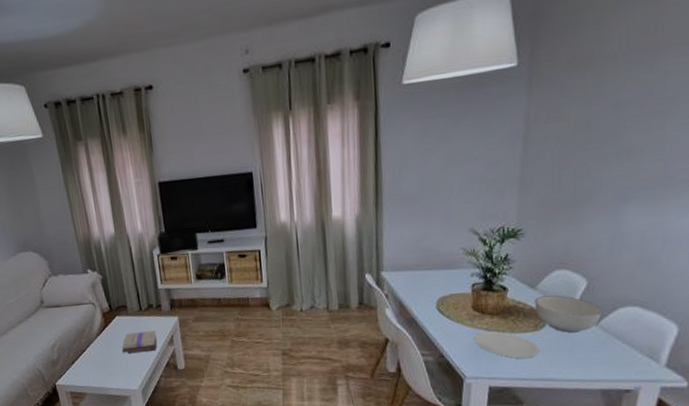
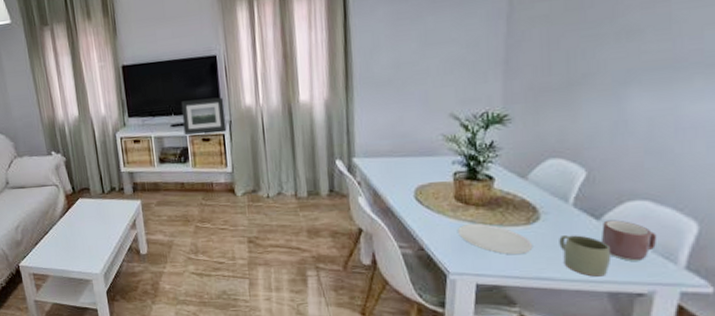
books: present [122,331,157,354] -> none [85,214,120,237]
speaker: present [157,224,199,255] -> none [120,108,162,138]
picture frame: none [217,213,262,251] -> present [181,97,227,135]
bowl: present [534,295,603,333] -> none [525,186,606,228]
mug: none [562,339,605,376] -> present [559,235,612,277]
mug: none [596,324,644,361] -> present [600,220,657,261]

